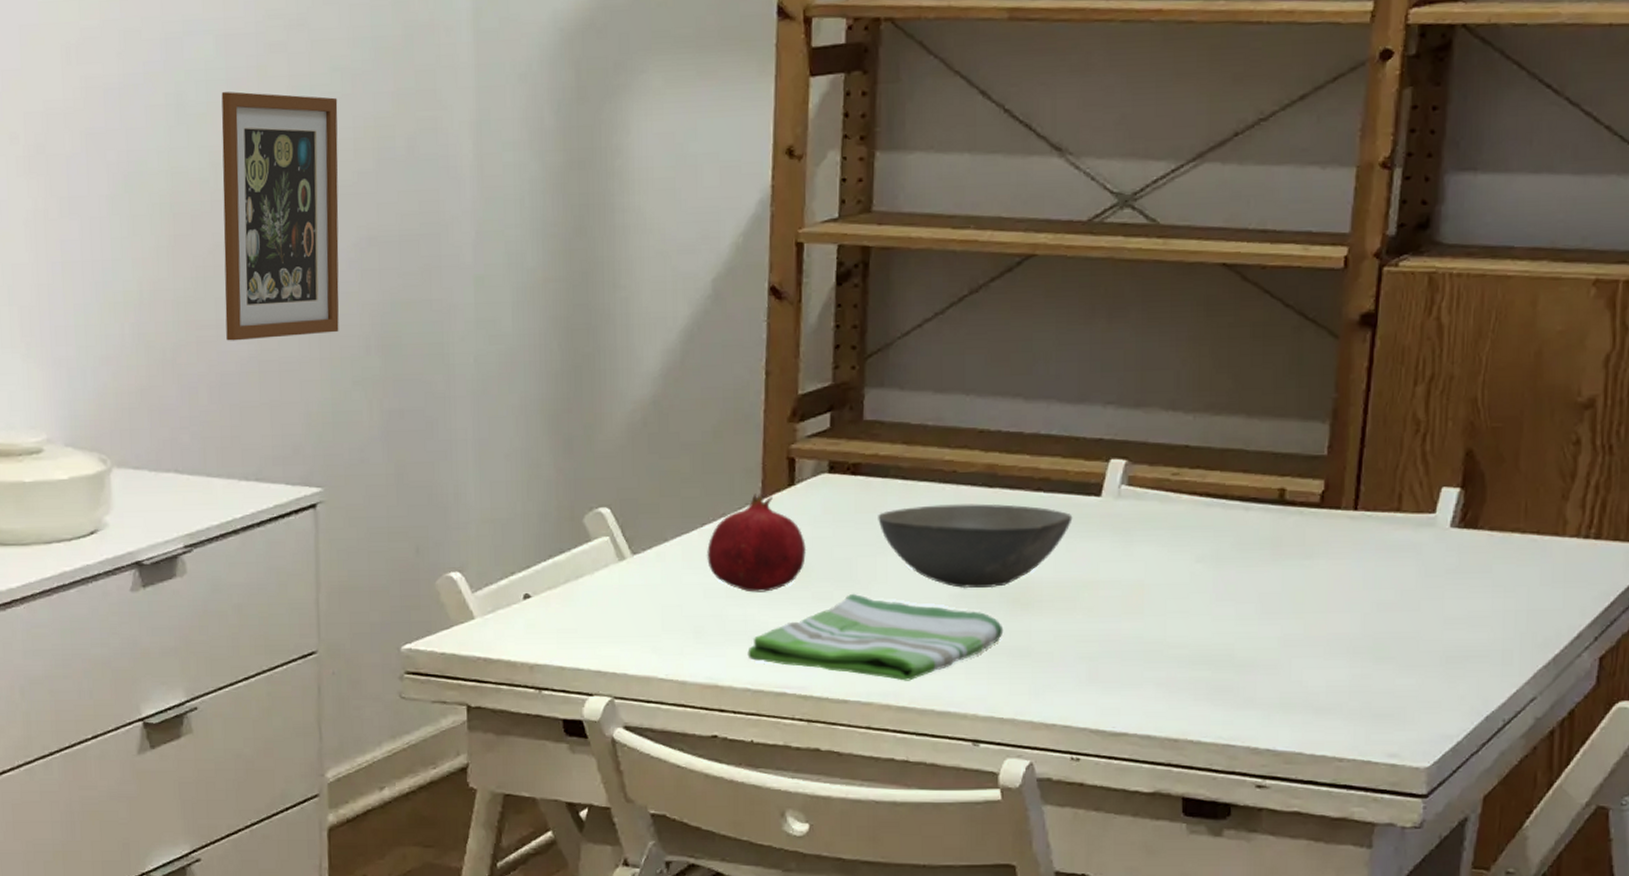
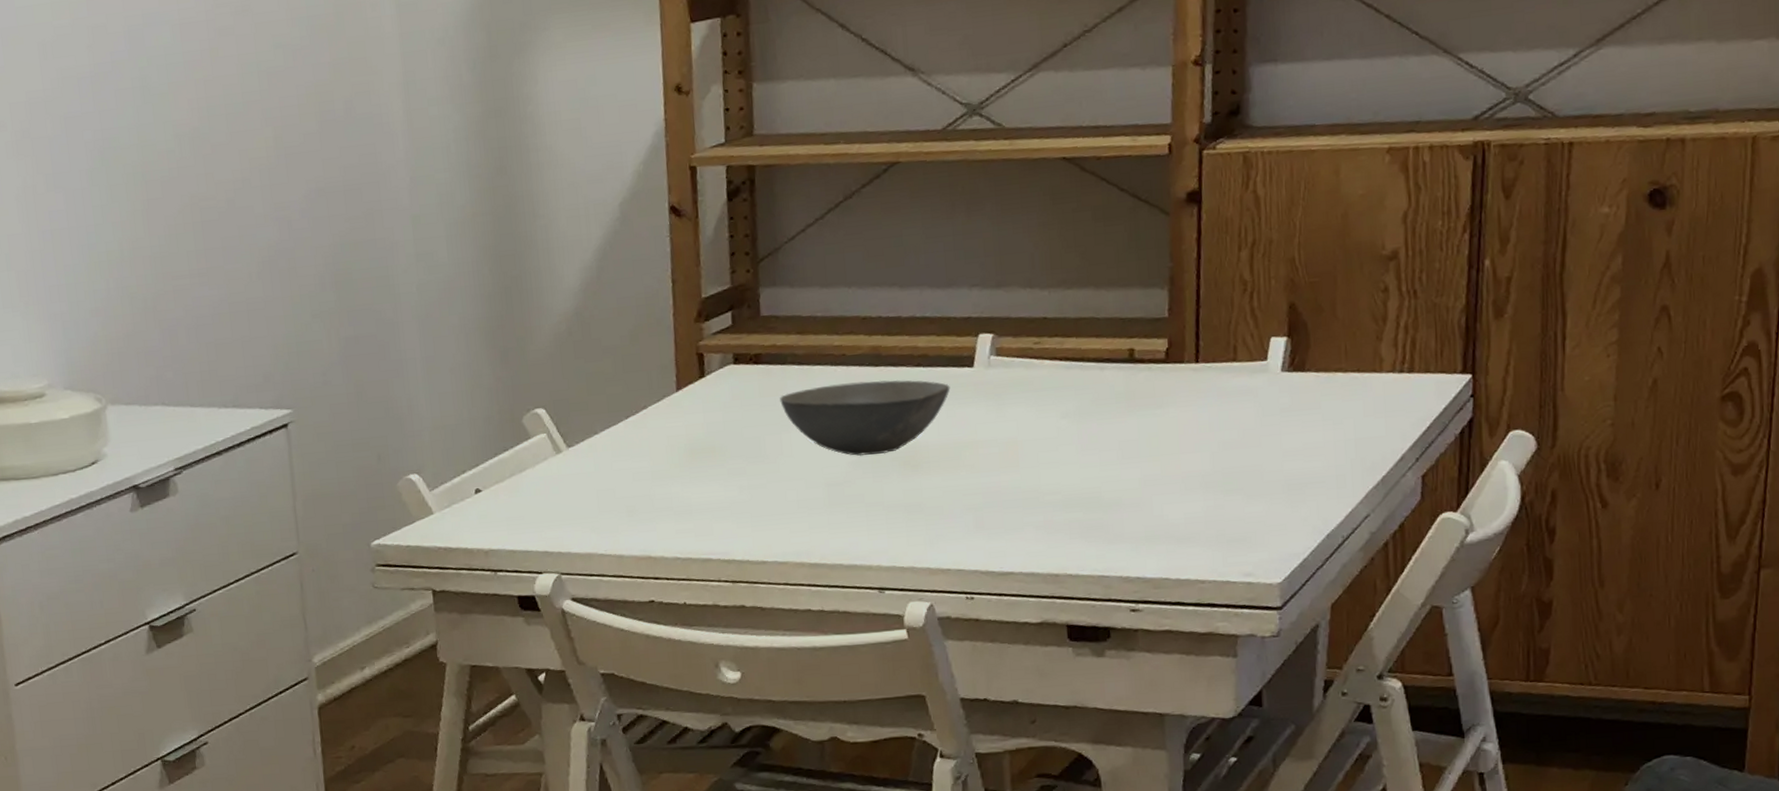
picture frame: present [221,91,339,341] -> none [180,71,297,288]
fruit: present [706,493,807,592] -> none [632,386,720,473]
dish towel: present [747,593,1004,681] -> none [675,467,898,541]

